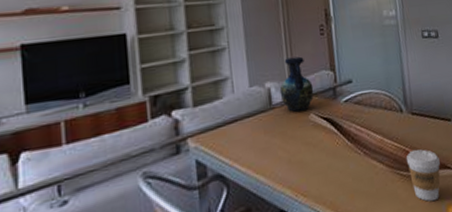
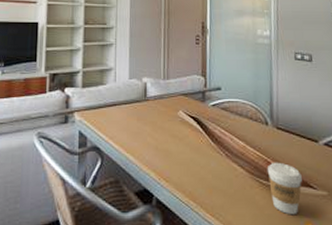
vase: present [279,56,314,112] -> none [154,59,185,107]

